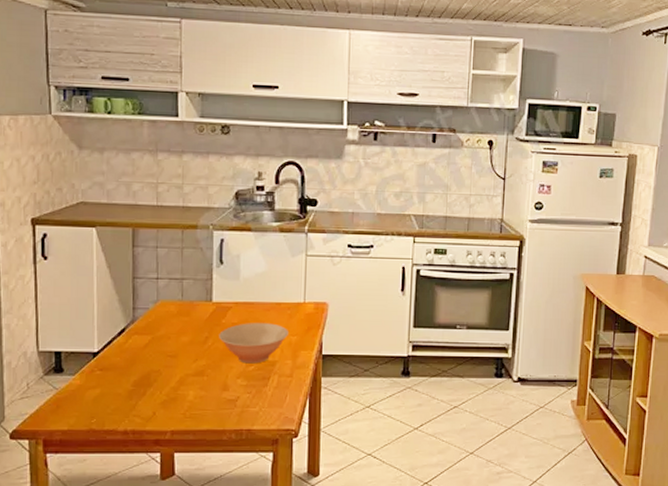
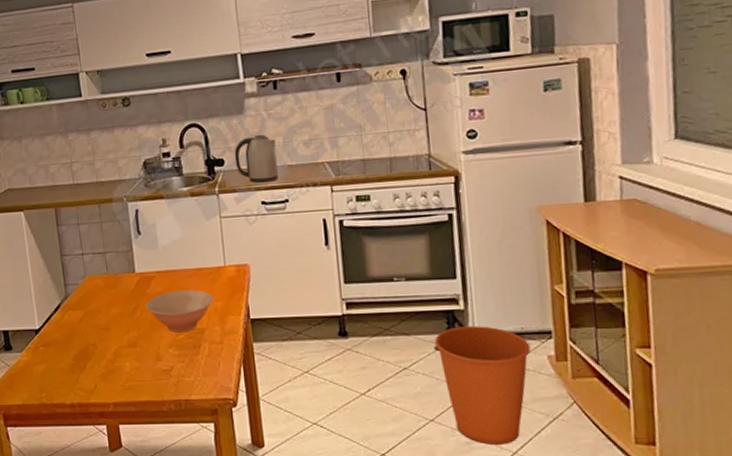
kettle: none [327,180,369,227] -> present [234,134,278,183]
bucket: none [482,372,559,475] -> present [434,326,531,445]

